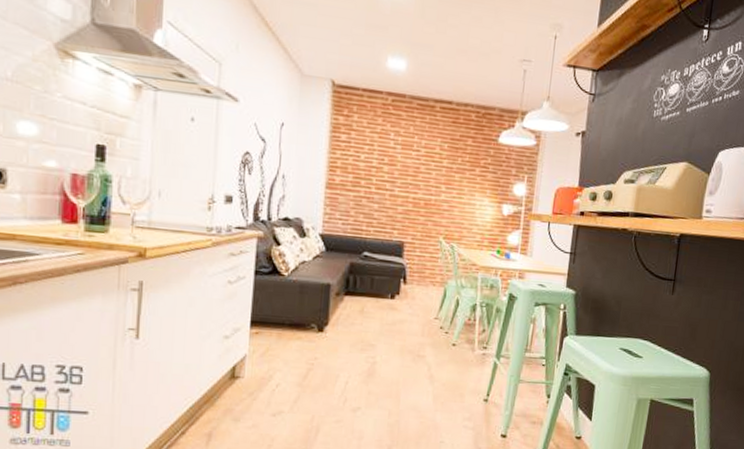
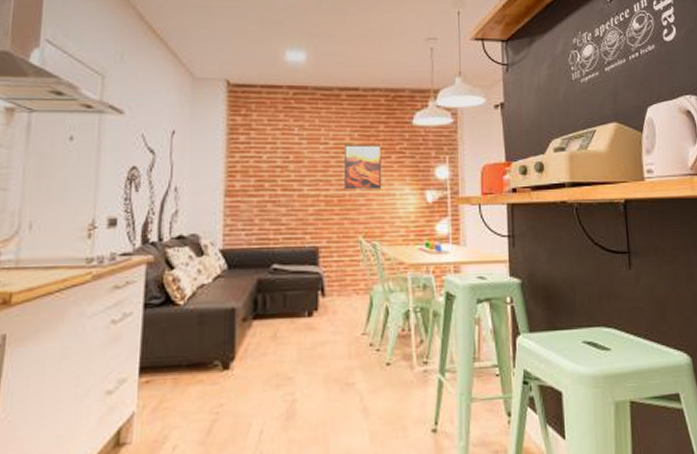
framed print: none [431,154,468,198] -> present [345,145,382,190]

